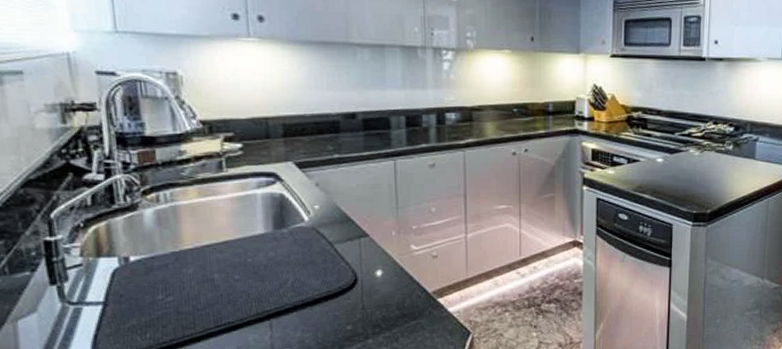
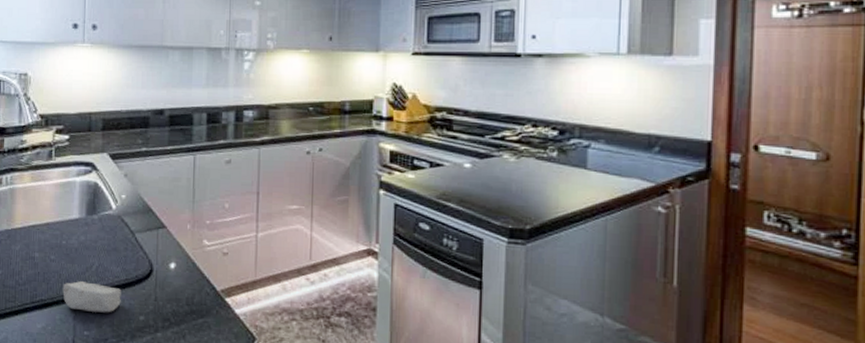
soap bar: none [253,298,324,328] -> present [62,281,121,313]

